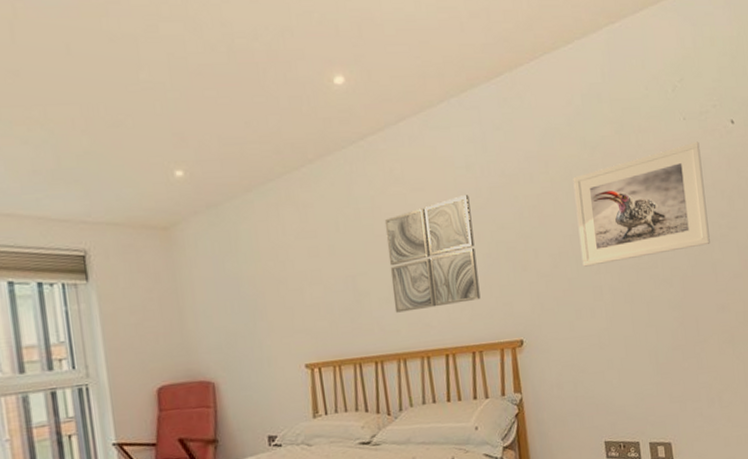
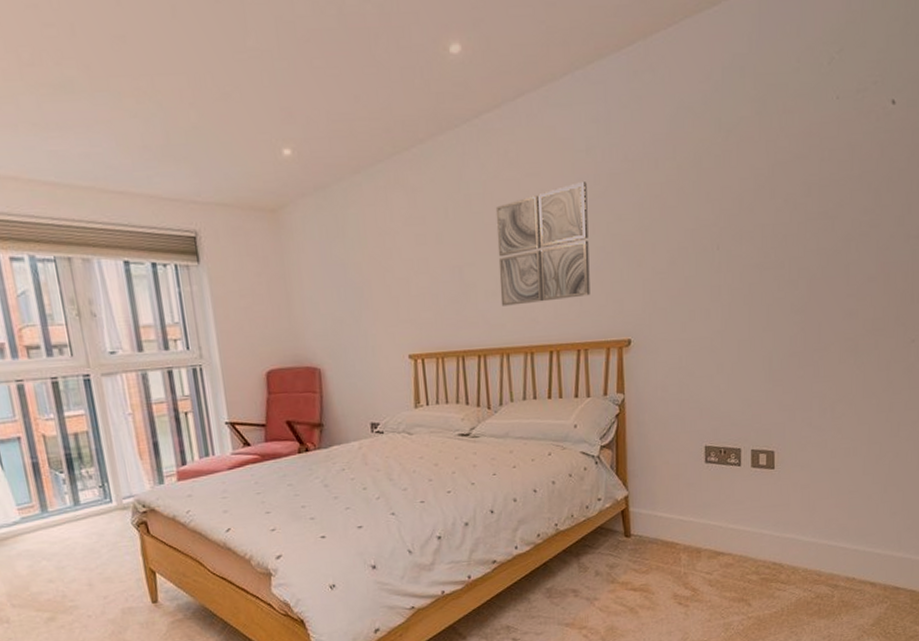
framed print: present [573,141,710,267] -> none [702,125,851,264]

